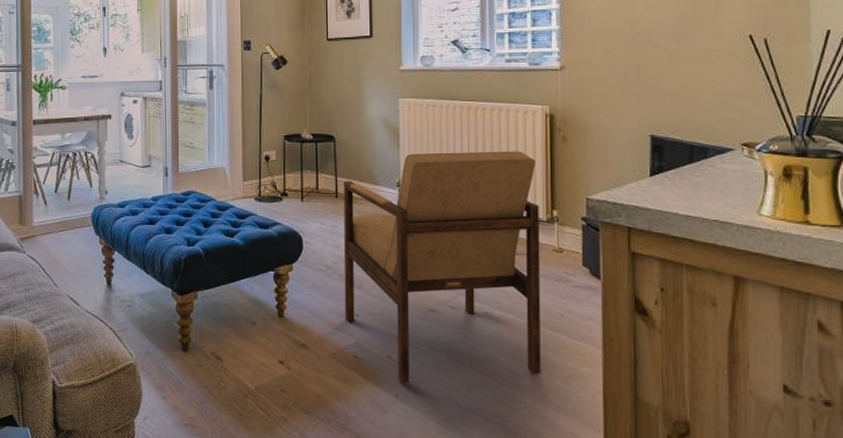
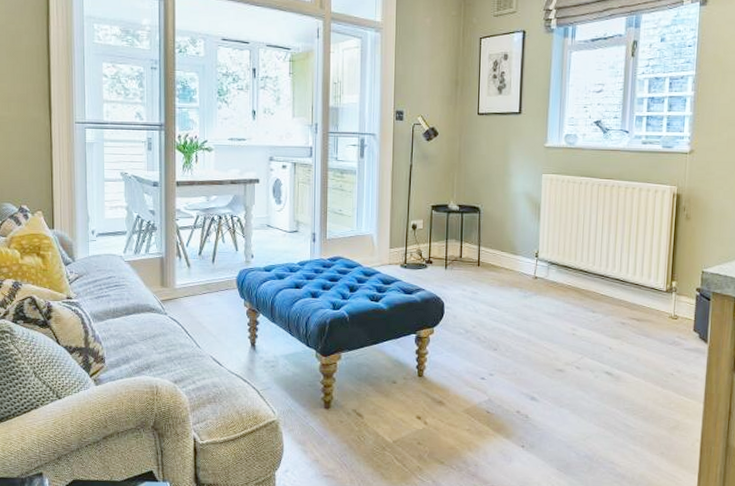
armchair: present [343,151,541,384] -> none [480,226,661,436]

